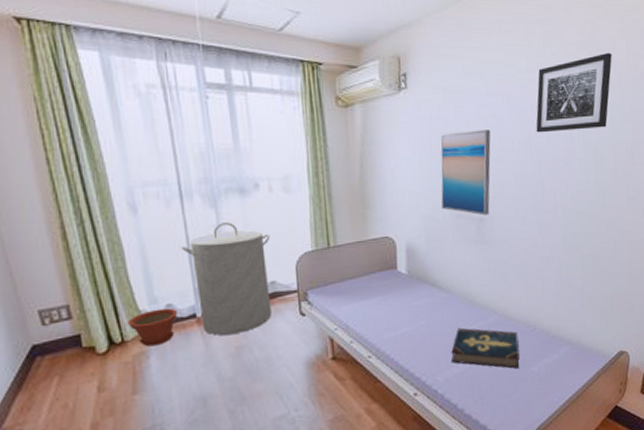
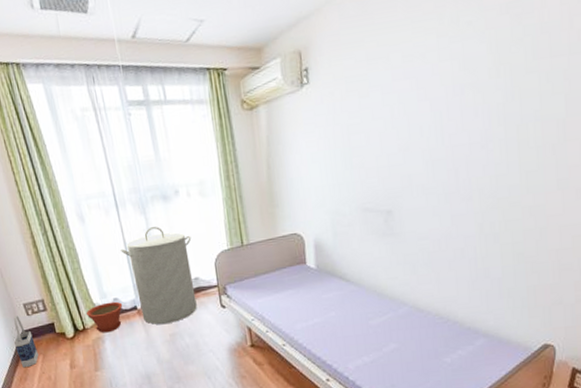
bag: none [17,325,53,394] -> present [13,315,39,368]
wall art: present [440,129,491,216] -> none [344,117,398,208]
book: present [451,327,520,369] -> none [361,319,431,359]
wall art: present [536,52,612,133] -> none [448,11,542,116]

